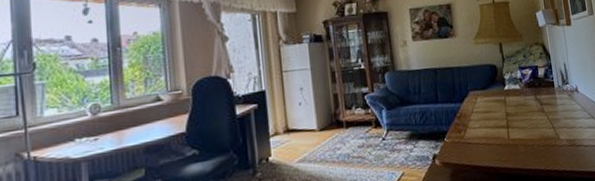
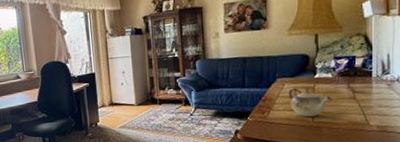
teapot: none [482,101,524,135] -> present [288,88,333,117]

